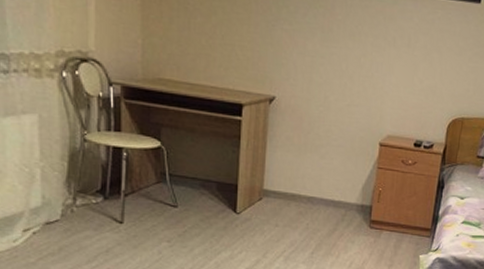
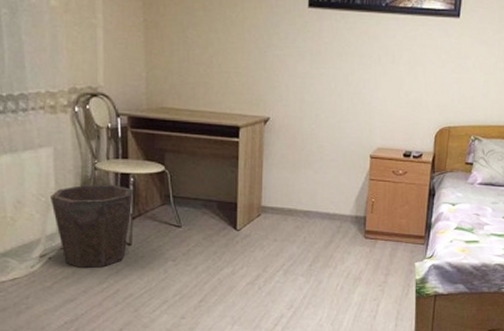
waste bin: none [35,157,127,245] -> present [50,184,134,268]

